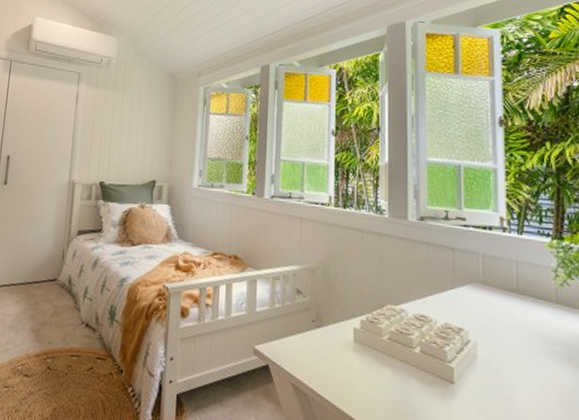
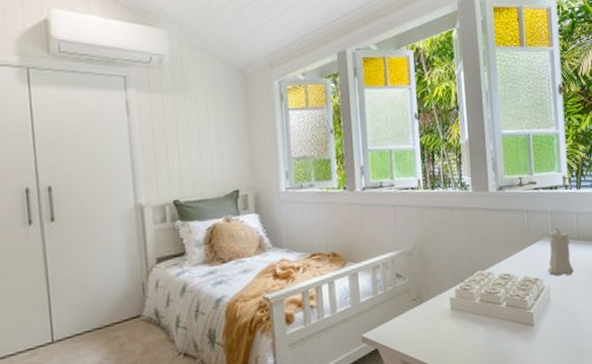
candle: none [475,275,510,333] -> present [548,228,574,276]

